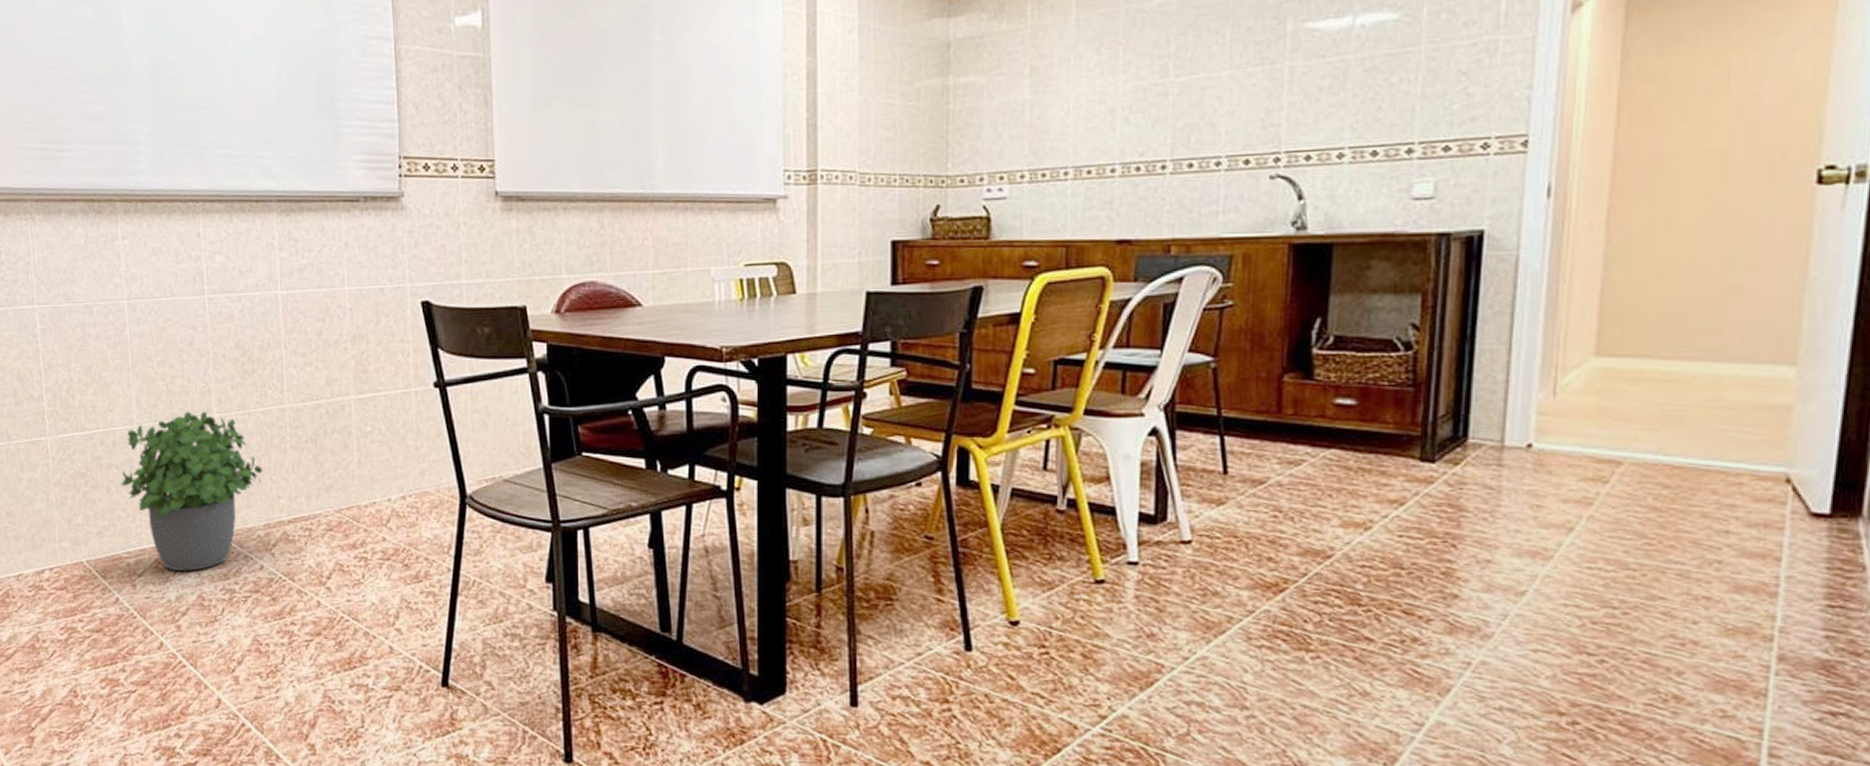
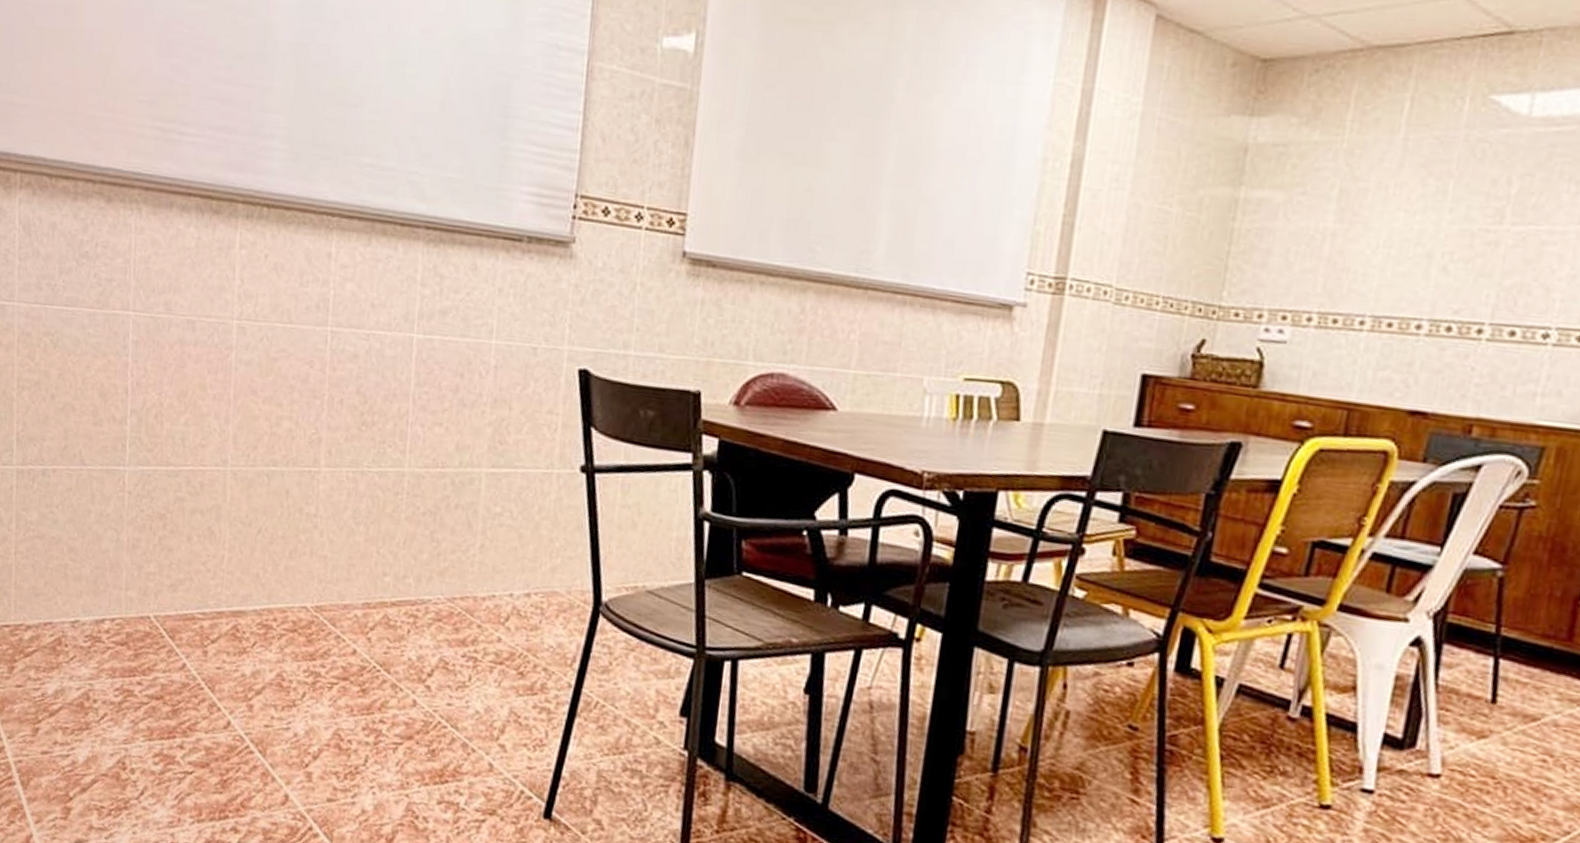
potted plant: present [121,411,263,571] -> none [204,459,370,646]

